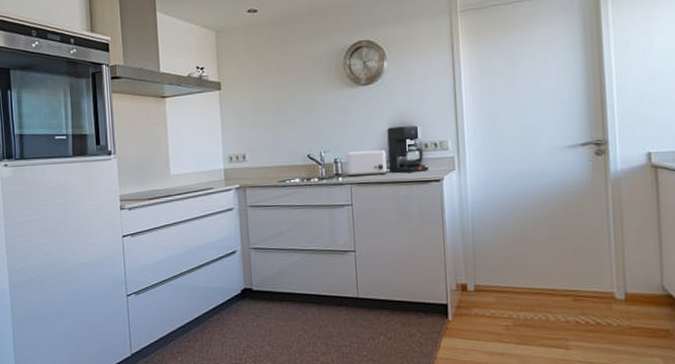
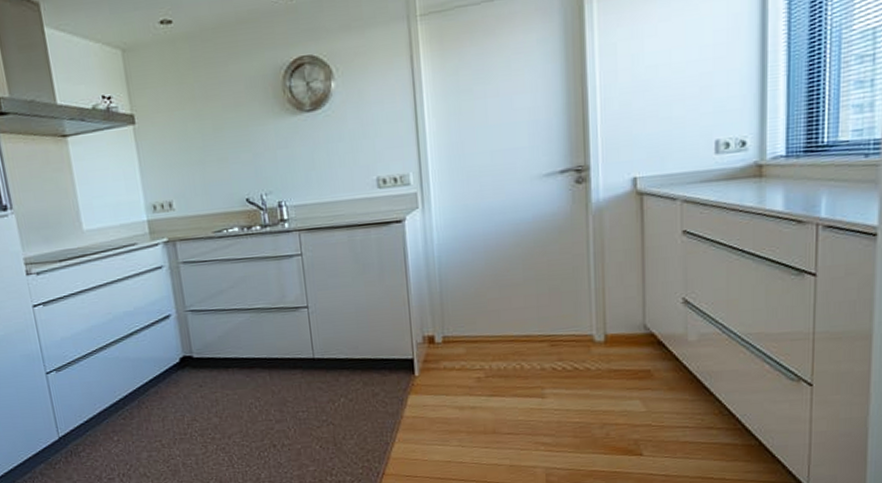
toaster: present [346,150,389,177] -> none [291,188,341,222]
coffee maker: present [387,125,429,174] -> none [338,158,389,216]

